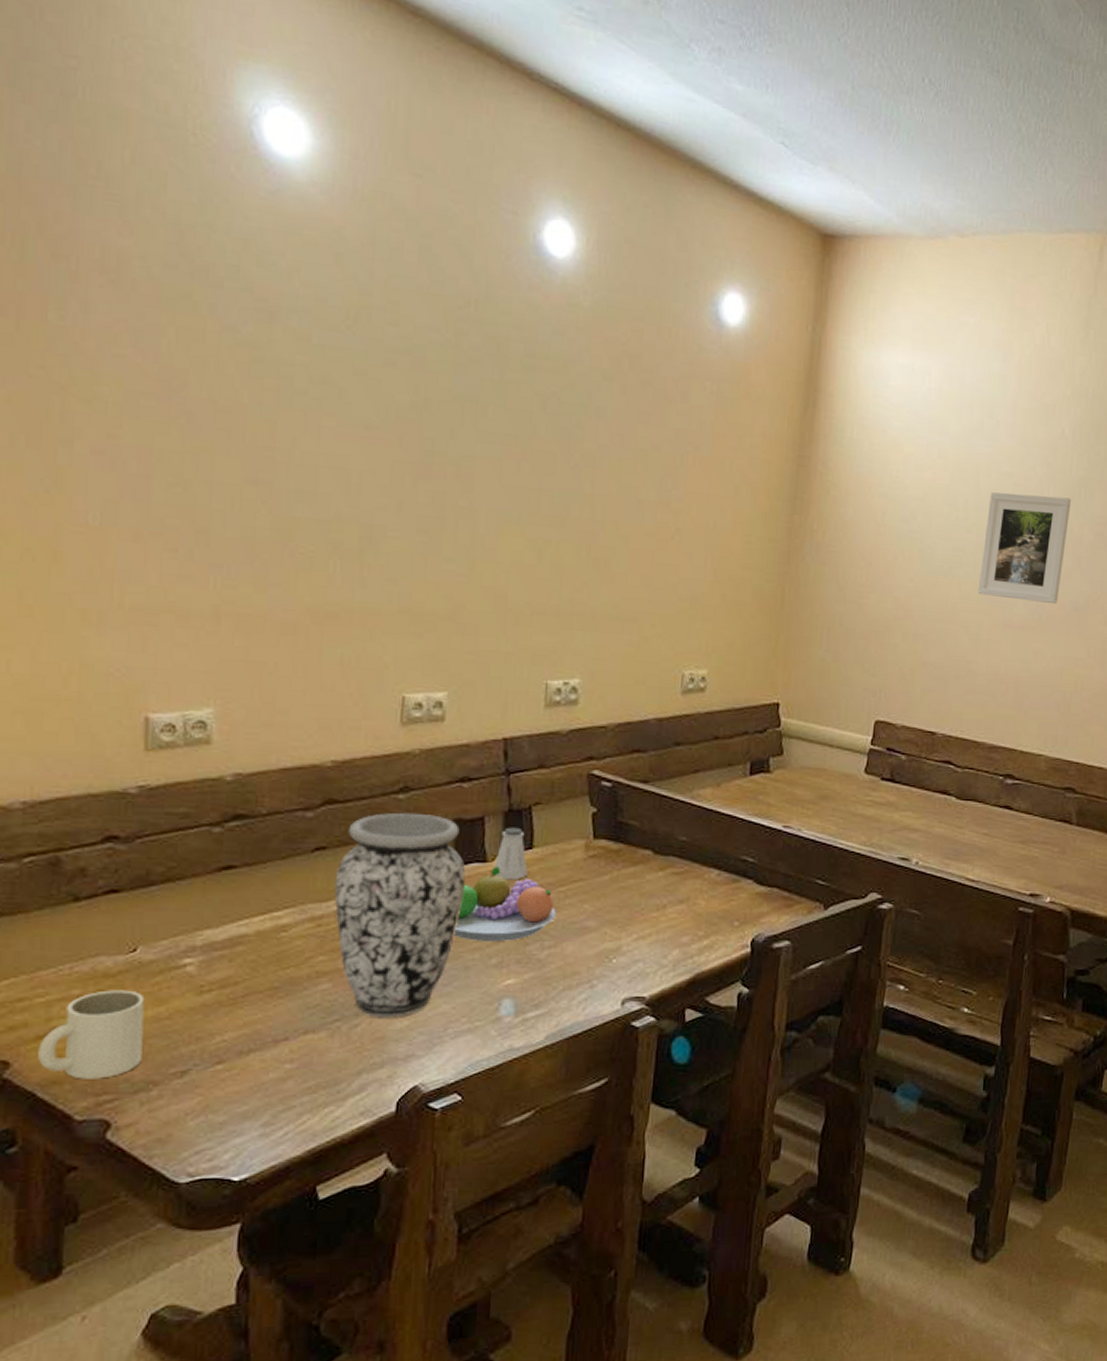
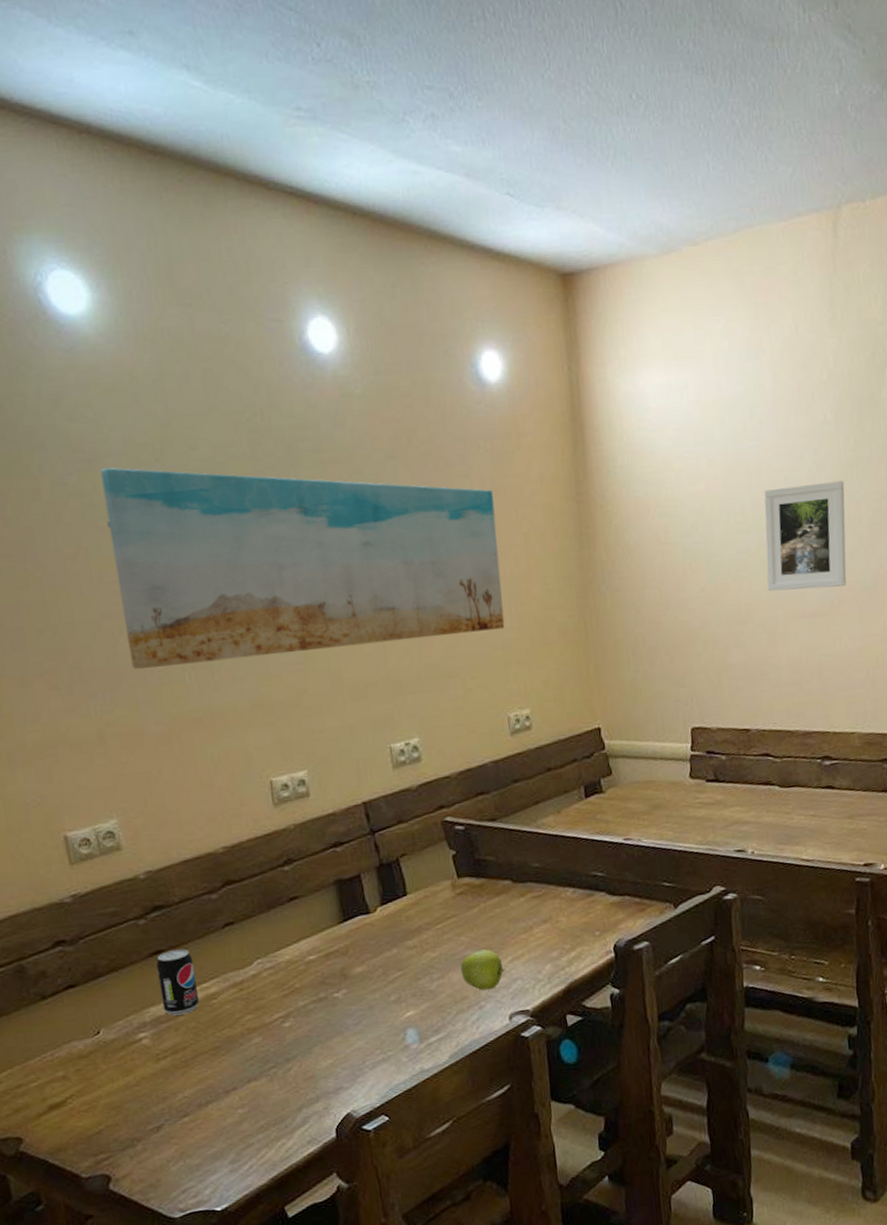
mug: present [38,990,145,1079] -> none [41,1066,124,1144]
beverage can: none [220,868,269,944] -> present [156,949,200,1016]
wall art: none [270,324,710,580] -> present [100,468,505,669]
vase: present [334,812,466,1018] -> none [246,880,357,1060]
fruit bowl: present [453,866,556,941] -> none [354,915,438,984]
saltshaker: present [494,827,528,880] -> none [376,878,407,926]
apple: none [577,922,628,968] -> present [460,949,506,991]

